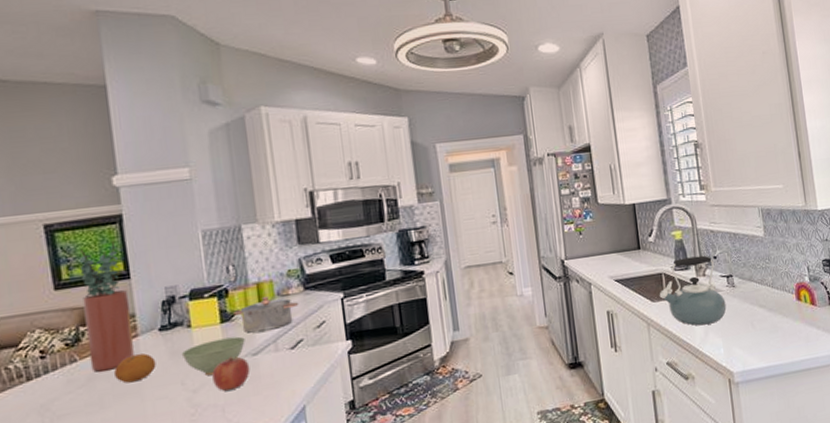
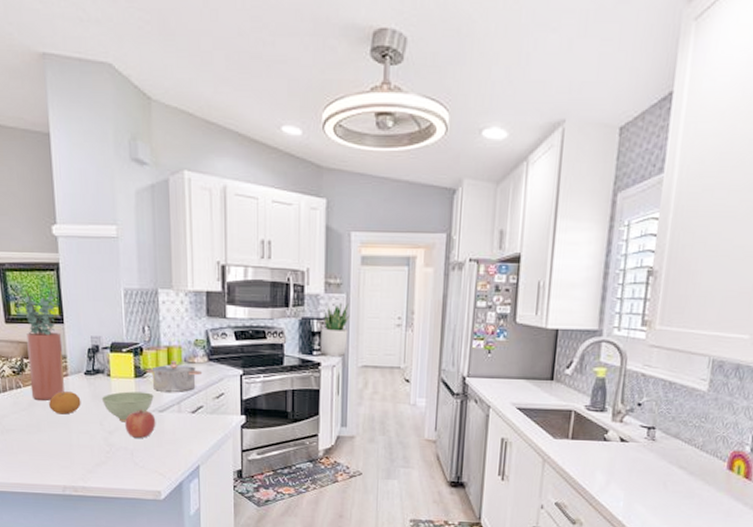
planter: none [419,209,448,264] -> present [320,303,350,357]
kettle: present [659,255,727,326] -> none [563,398,640,474]

